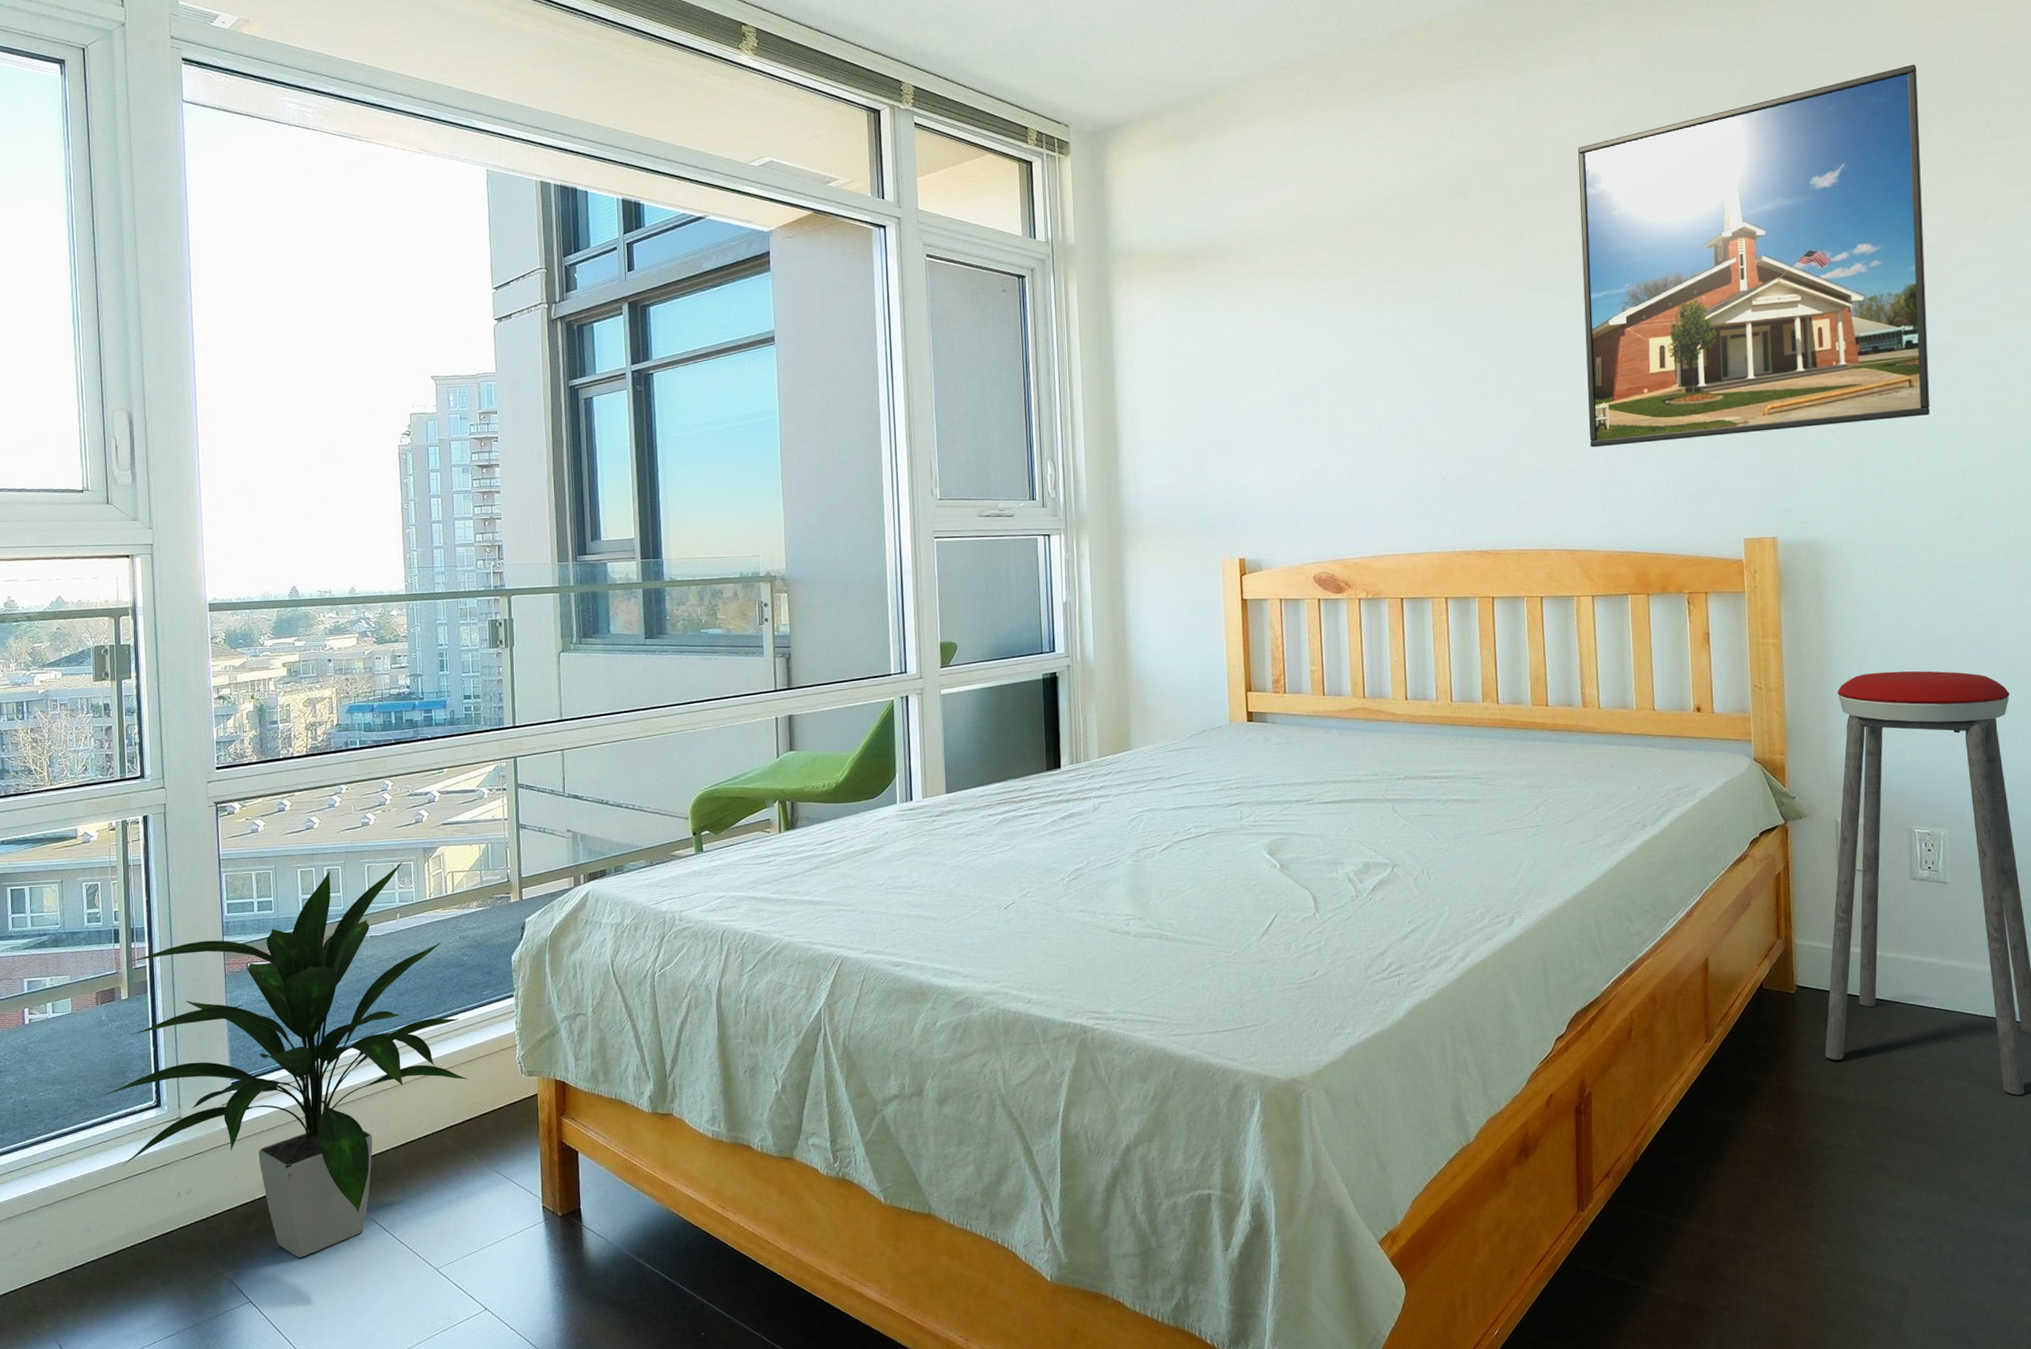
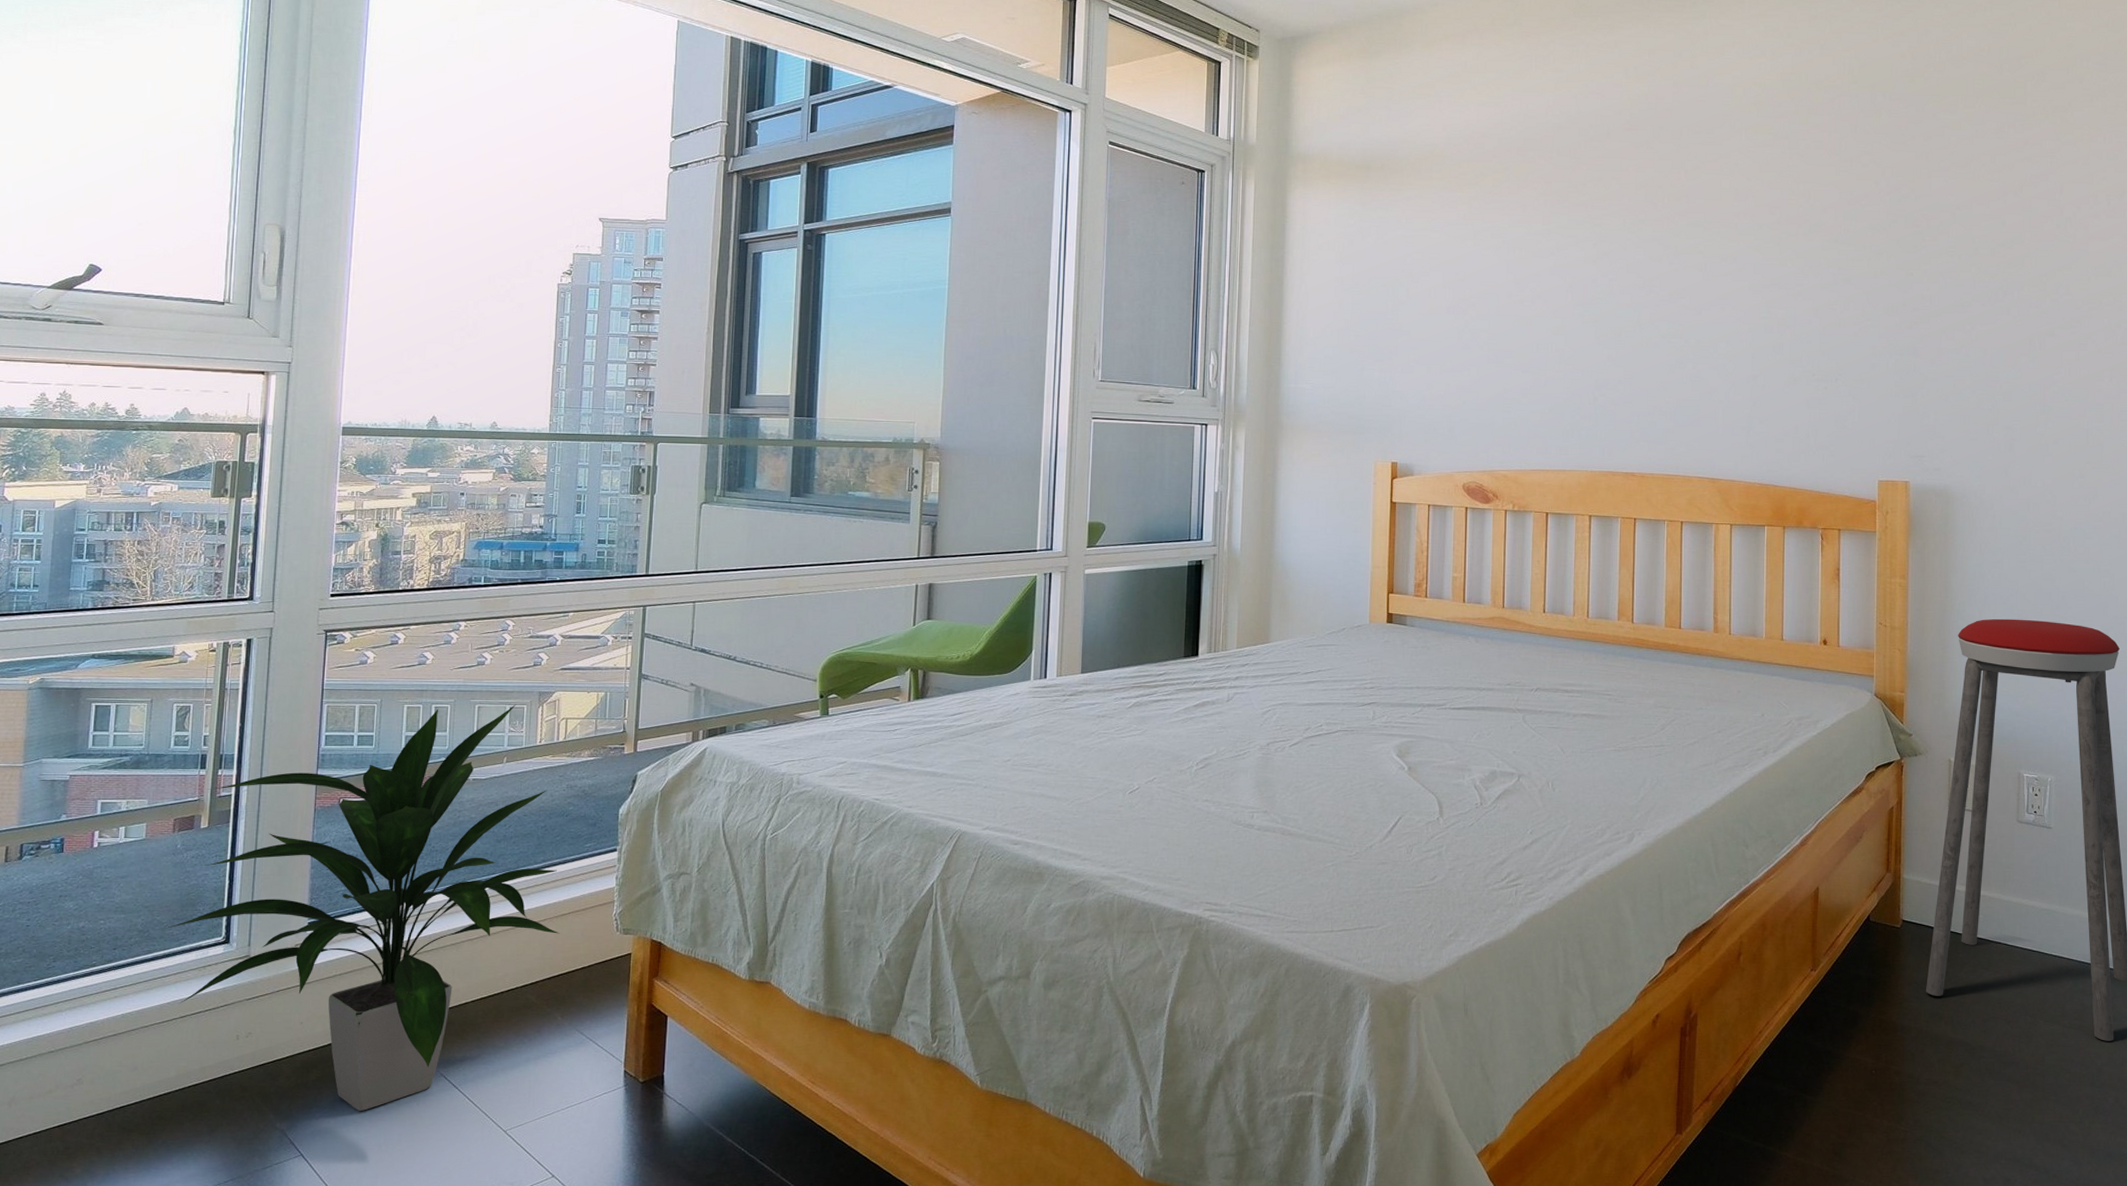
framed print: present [1578,64,1931,448] -> none [1737,47,2065,382]

